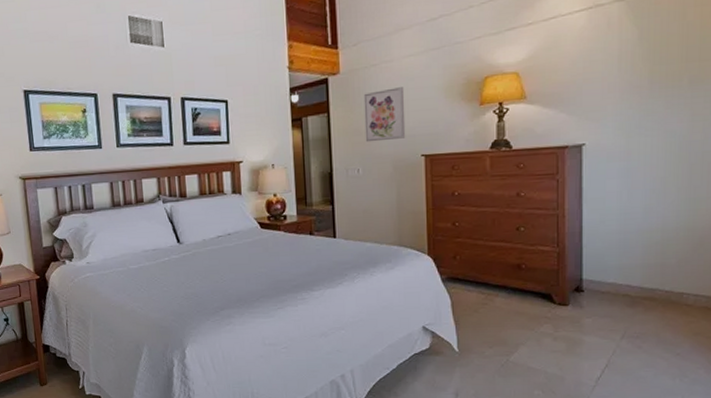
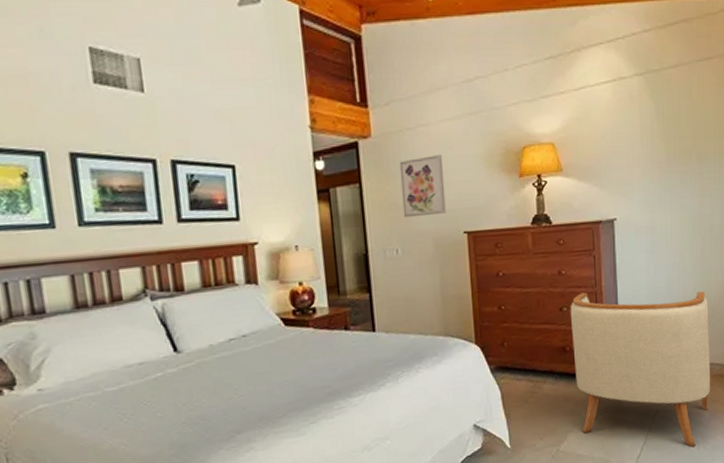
chair: none [527,214,695,378] -> present [570,291,711,448]

